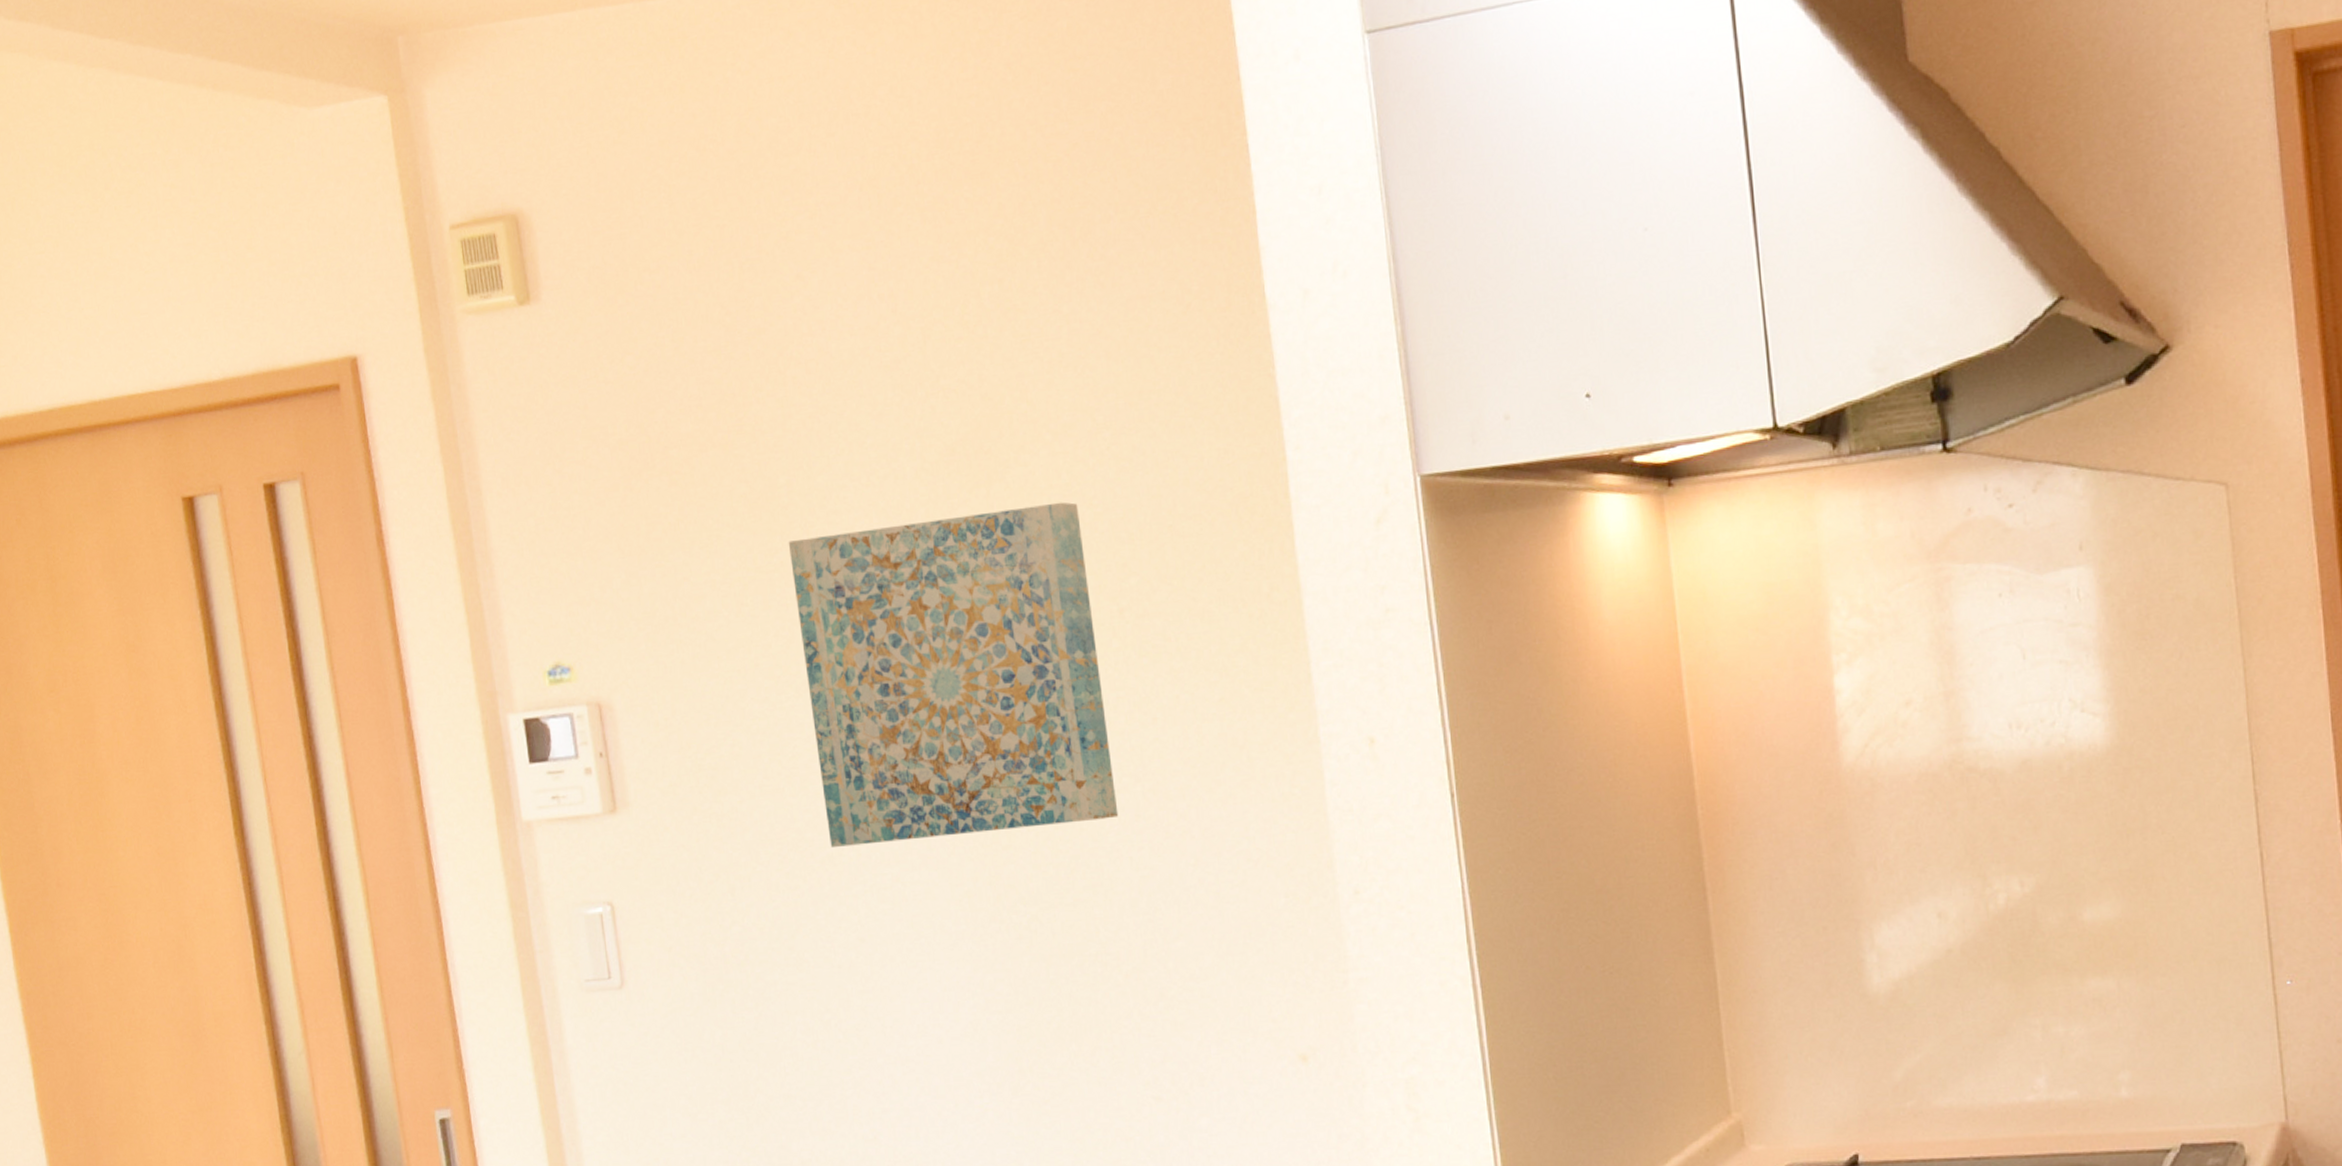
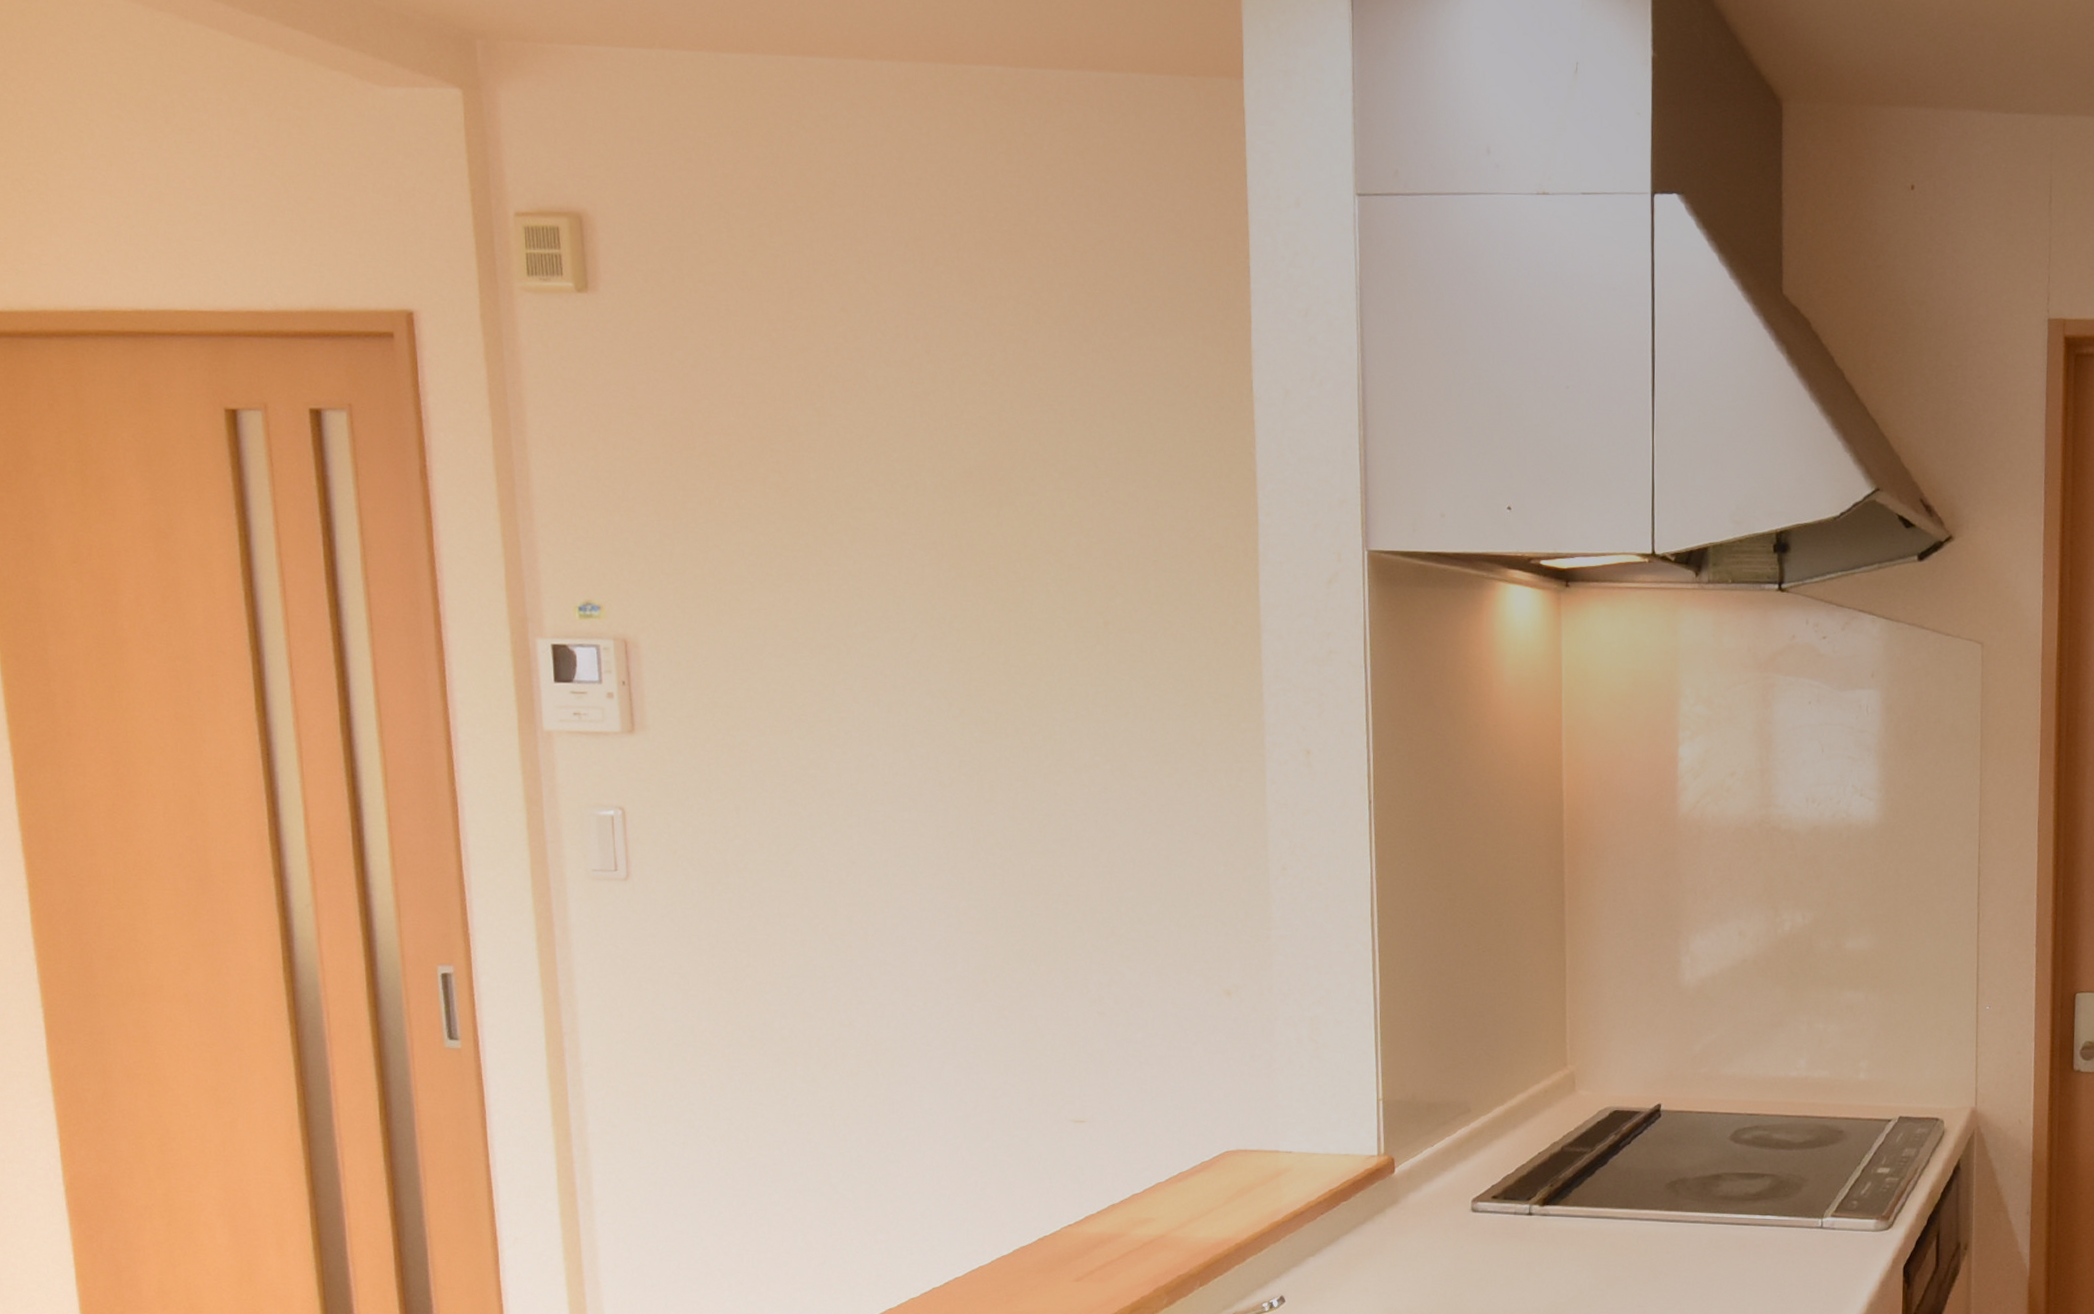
wall art: present [788,502,1119,849] -> none [814,527,1089,788]

